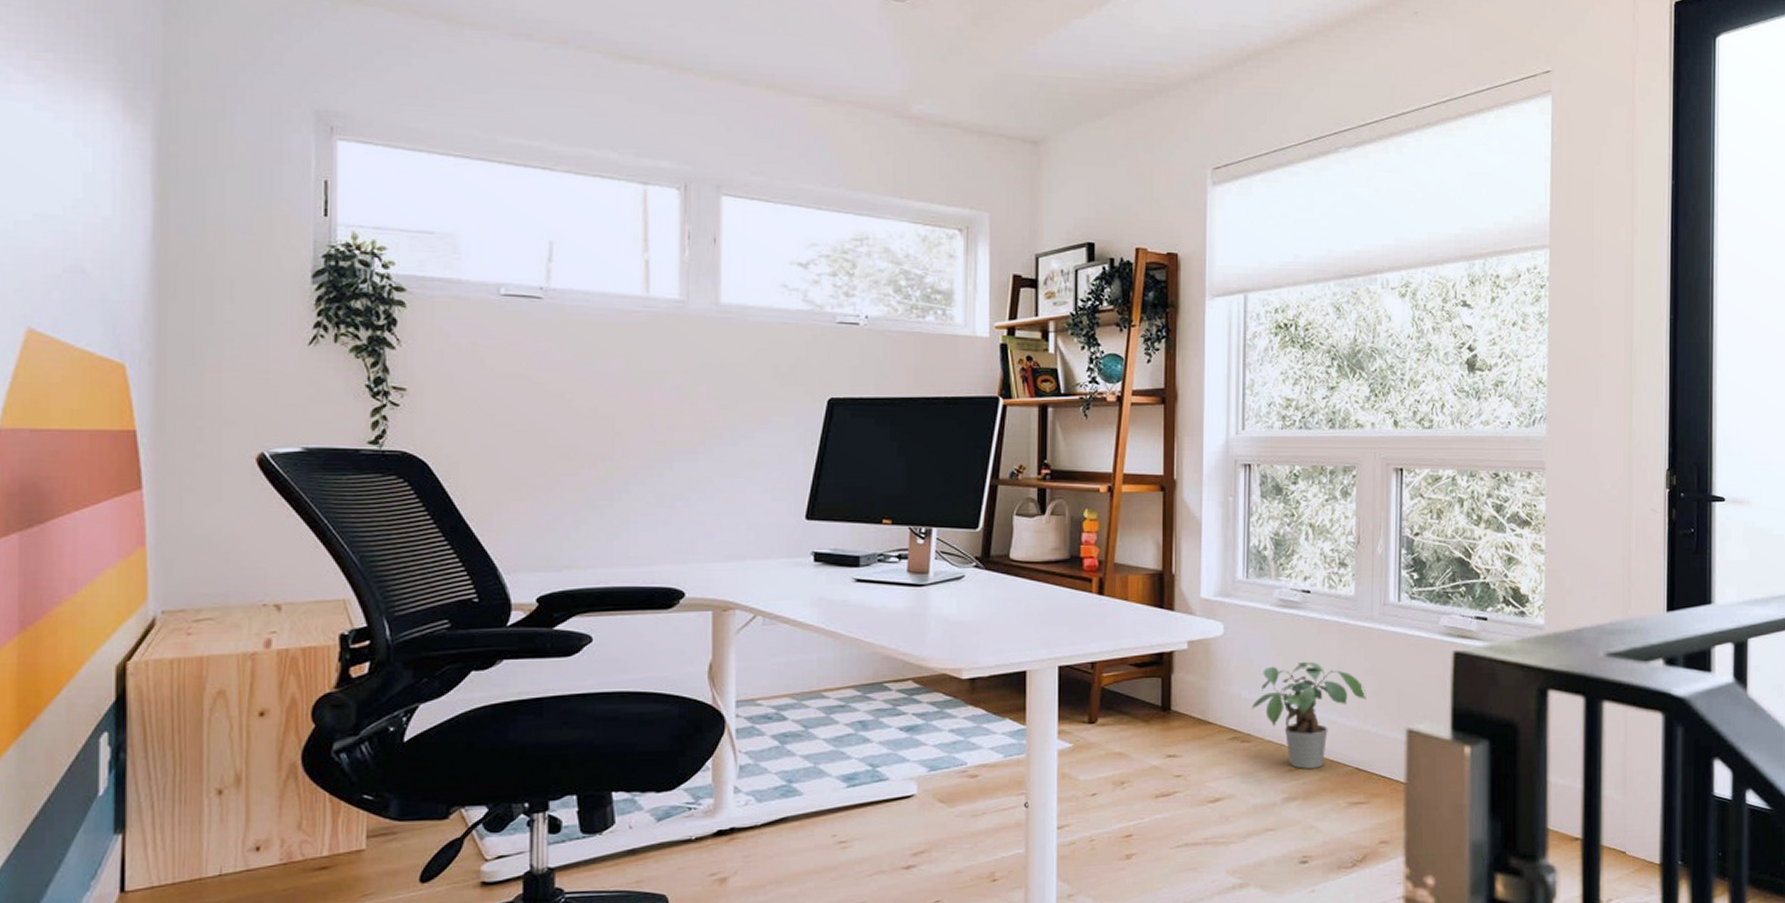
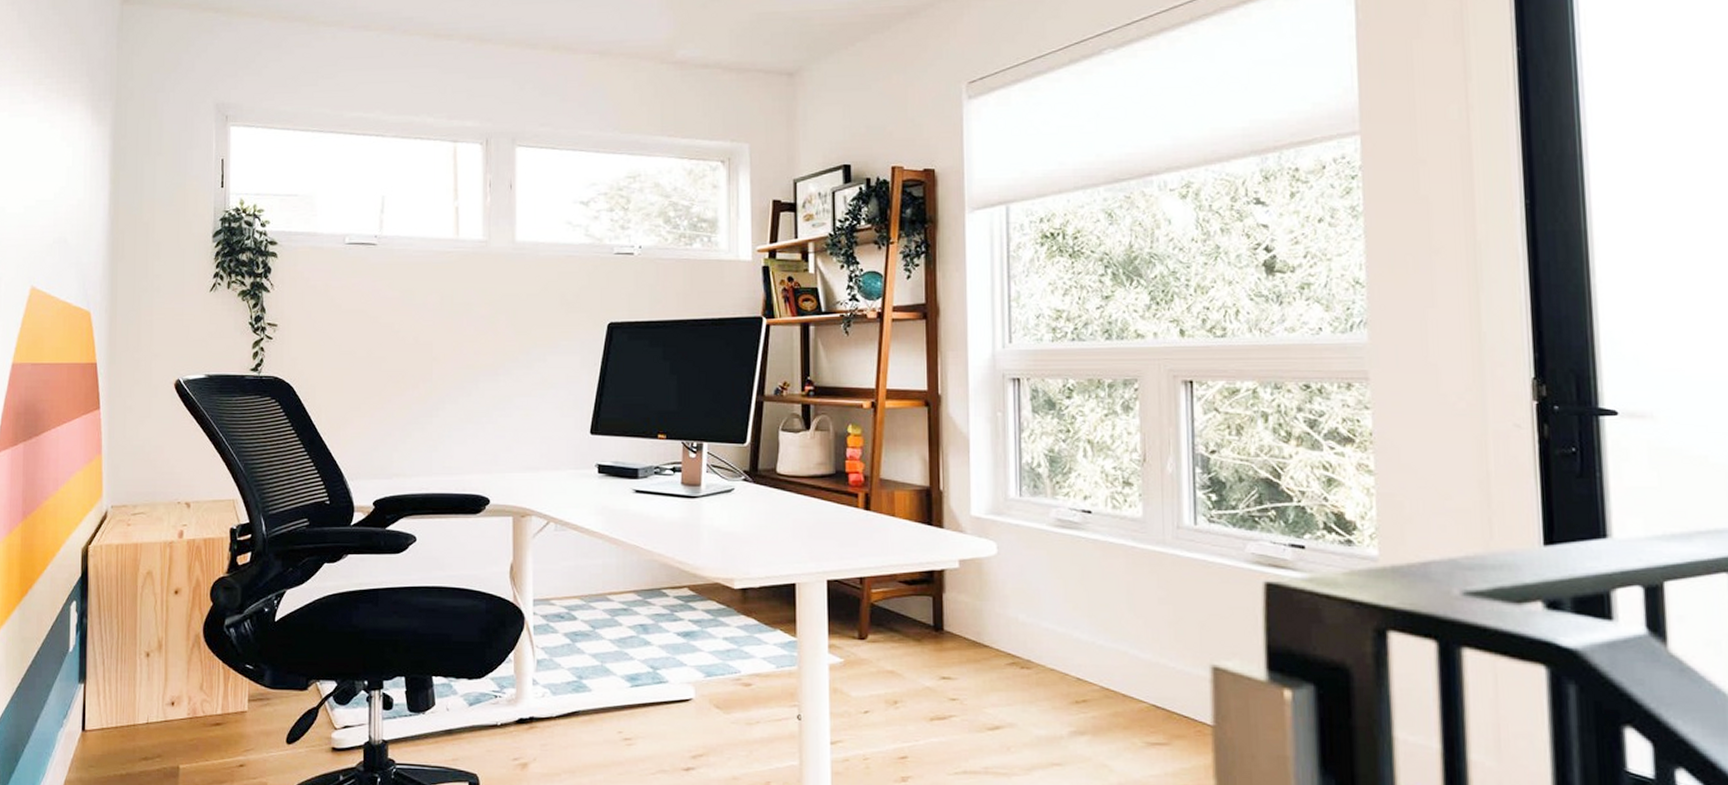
potted plant: present [1250,661,1367,769] -> none [1030,586,1162,702]

